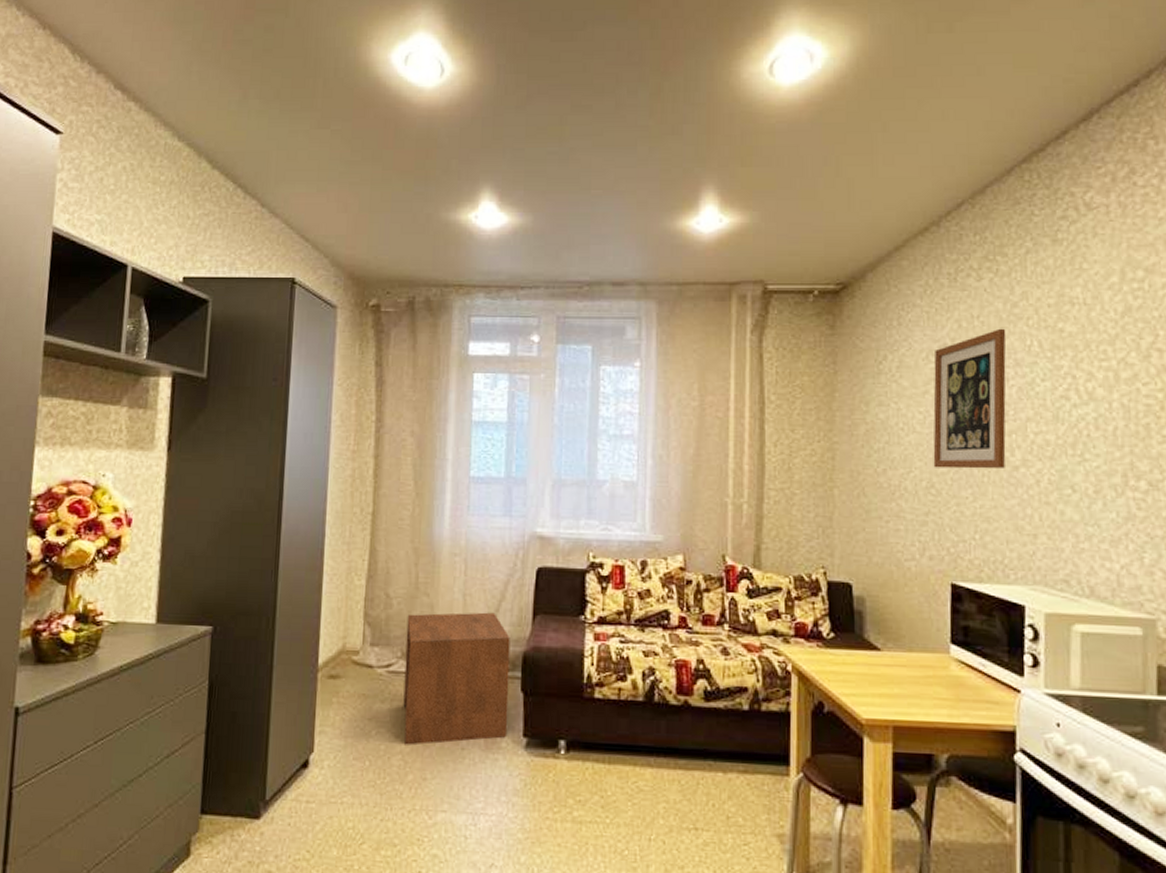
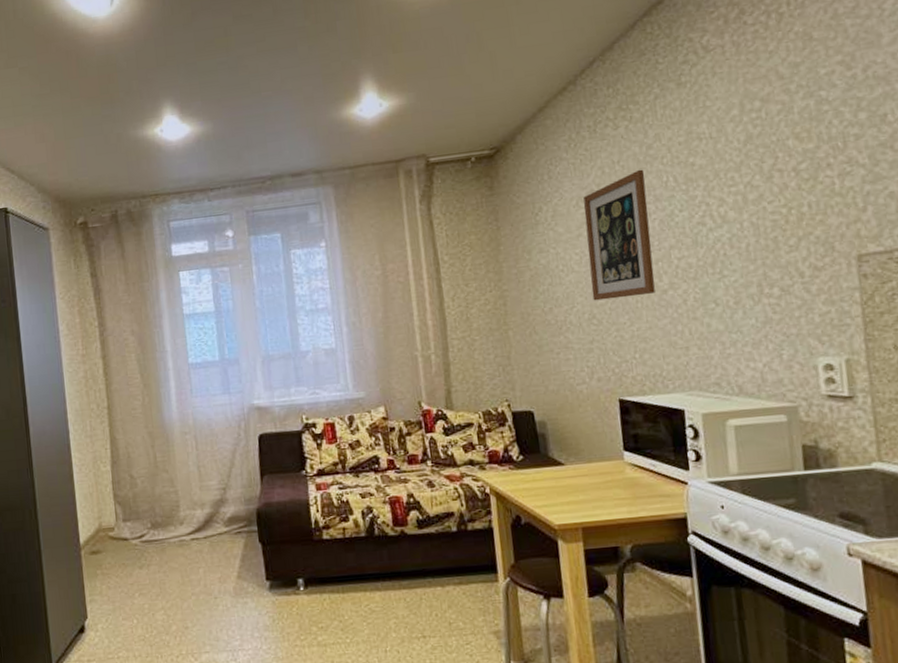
side table: present [403,612,510,745] -> none [151,478,253,602]

